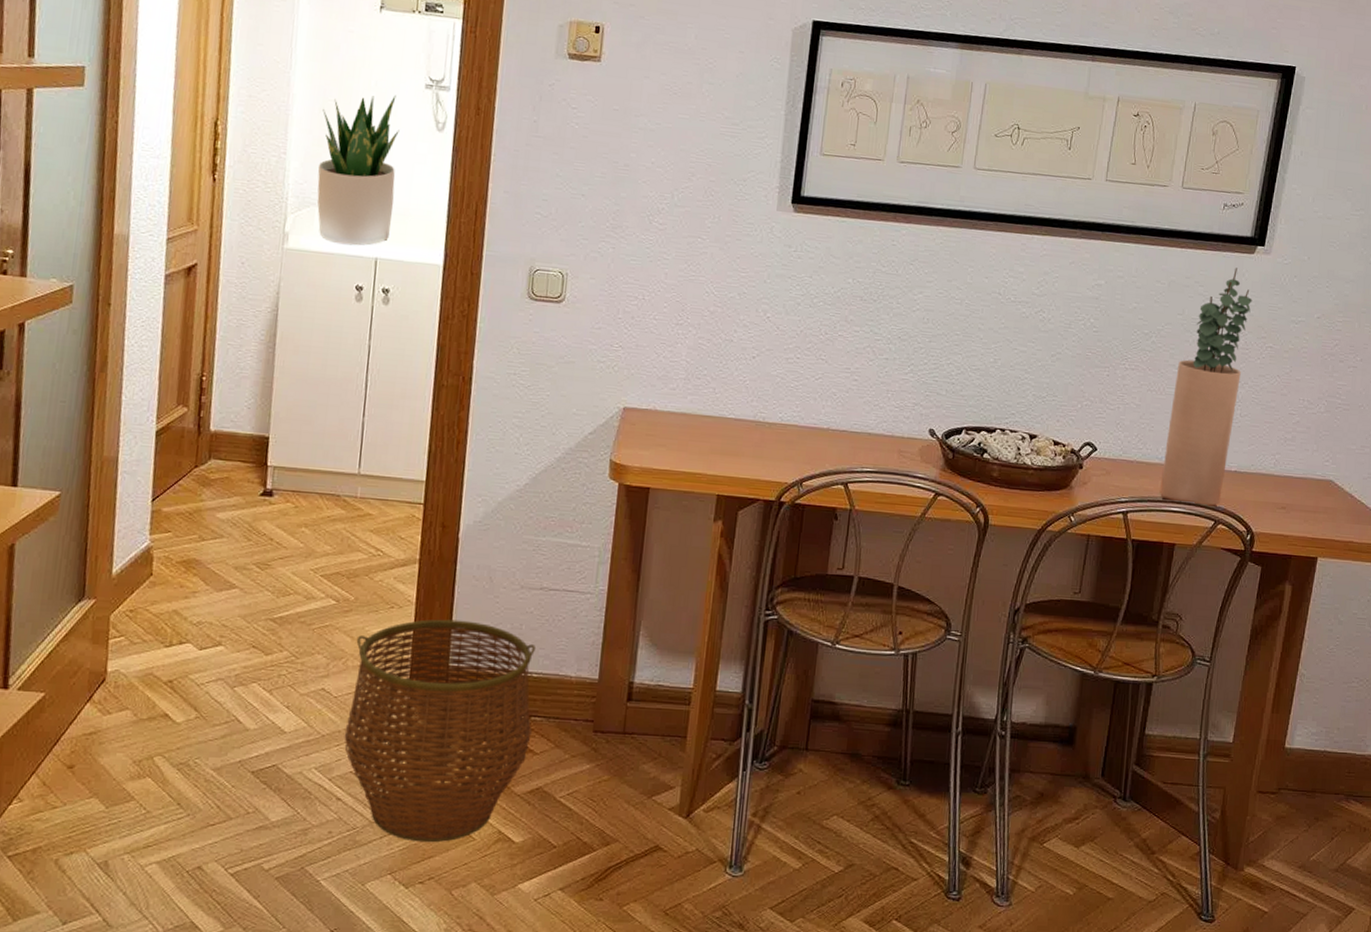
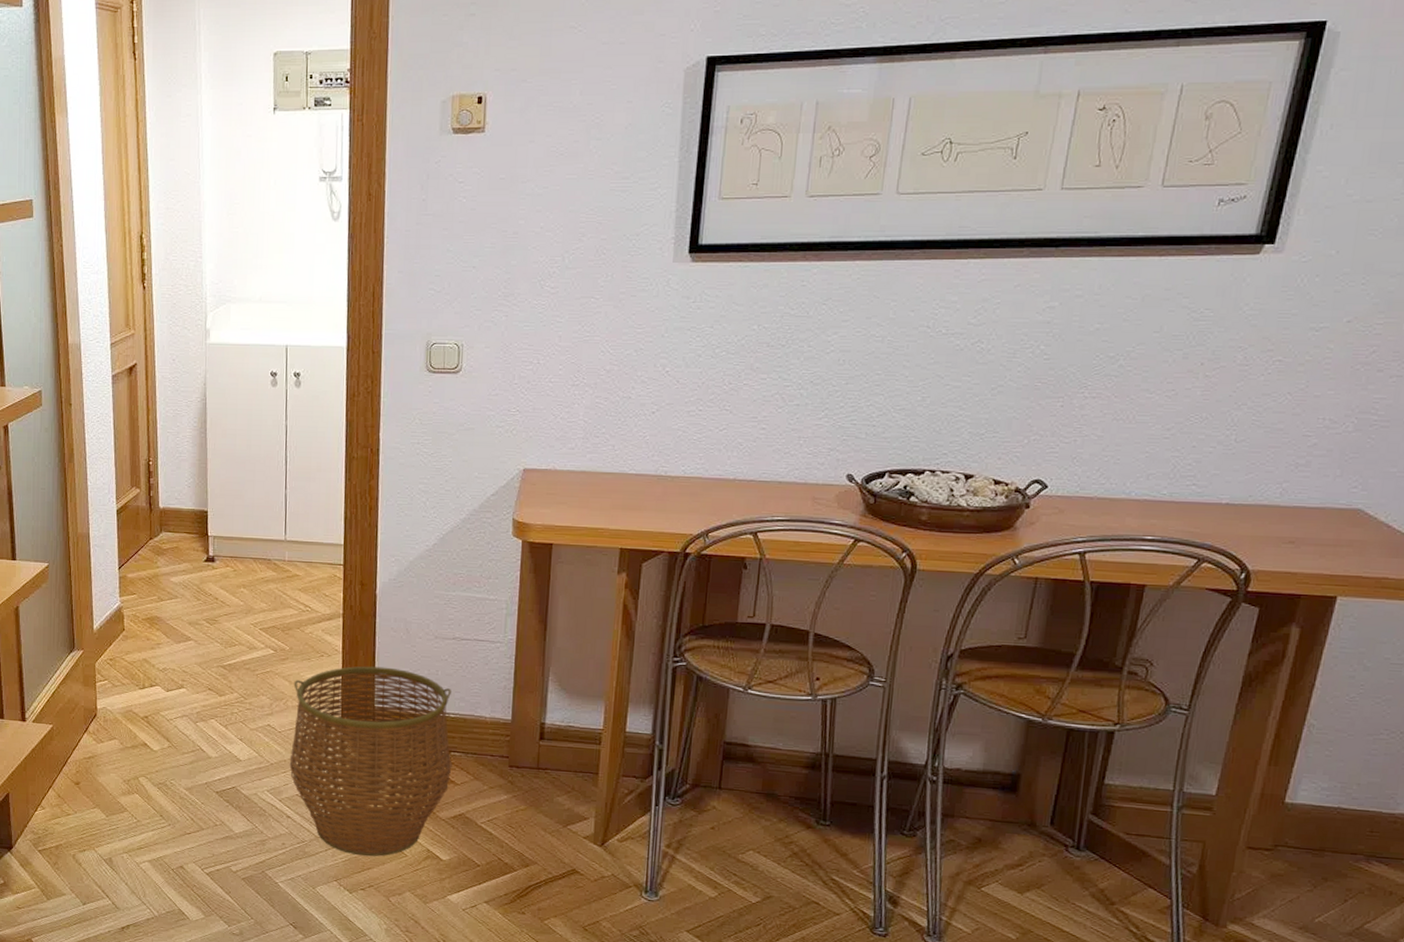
planter: present [317,94,400,246] -> none [230,190,299,336]
vase: present [1159,268,1253,509] -> none [1126,272,1256,546]

